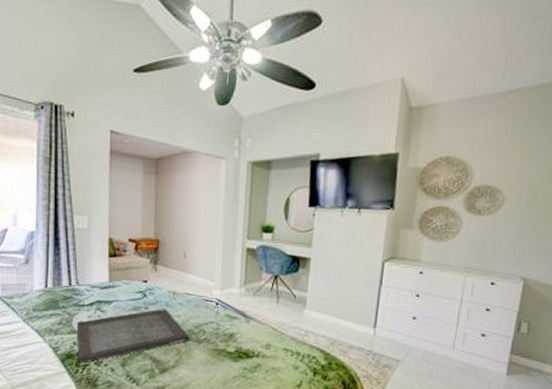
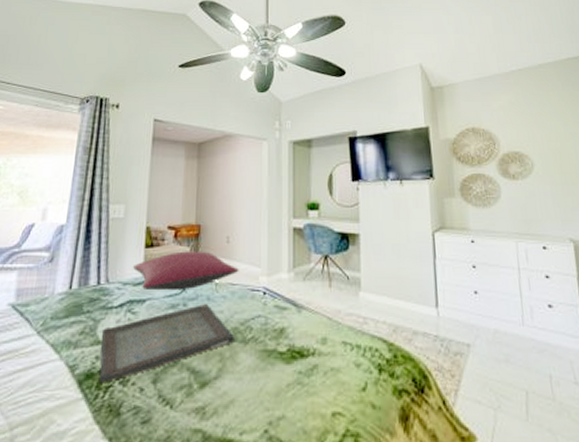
pillow: none [99,262,195,296] -> present [133,251,239,291]

